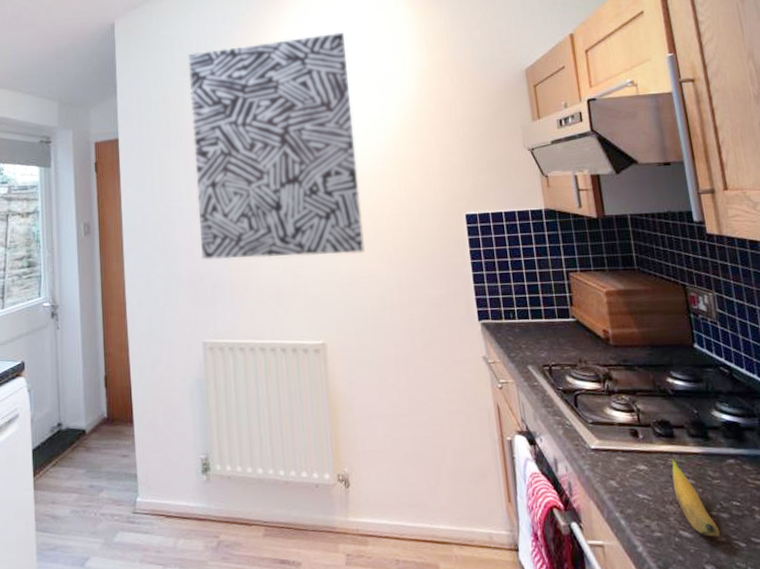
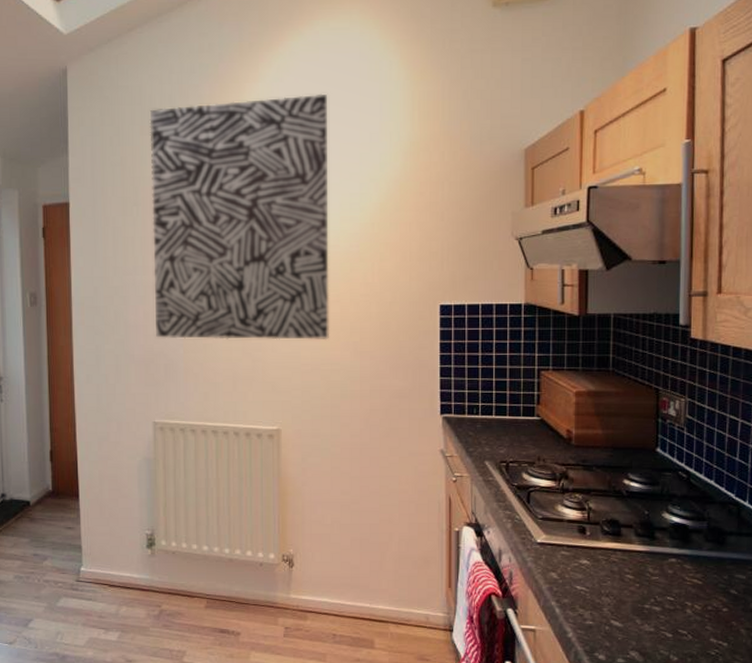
banana: present [671,457,721,537] -> none [612,554,650,627]

